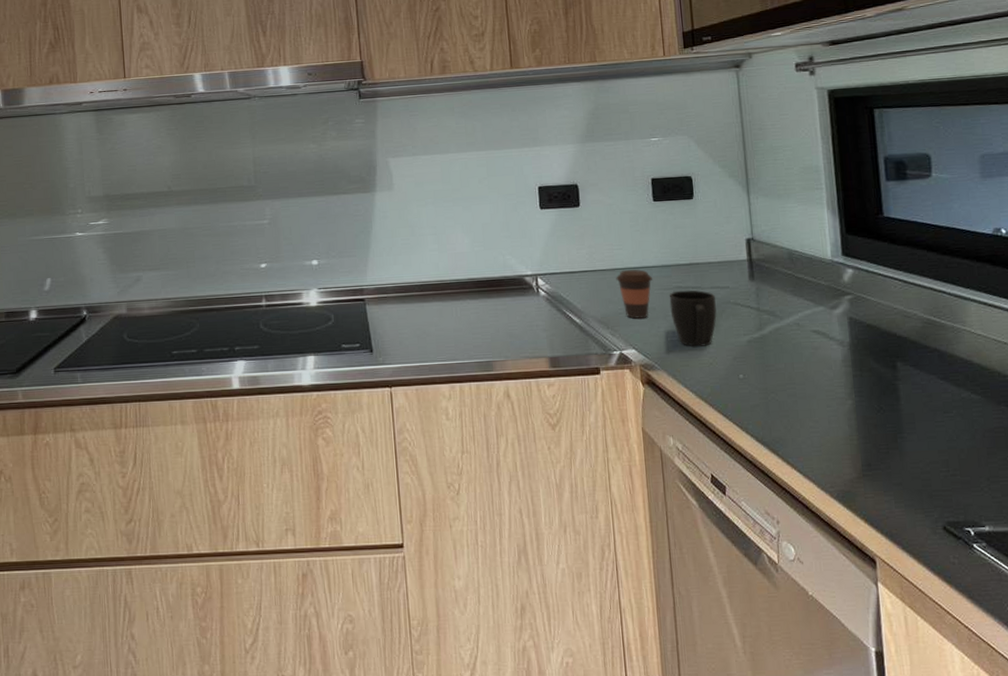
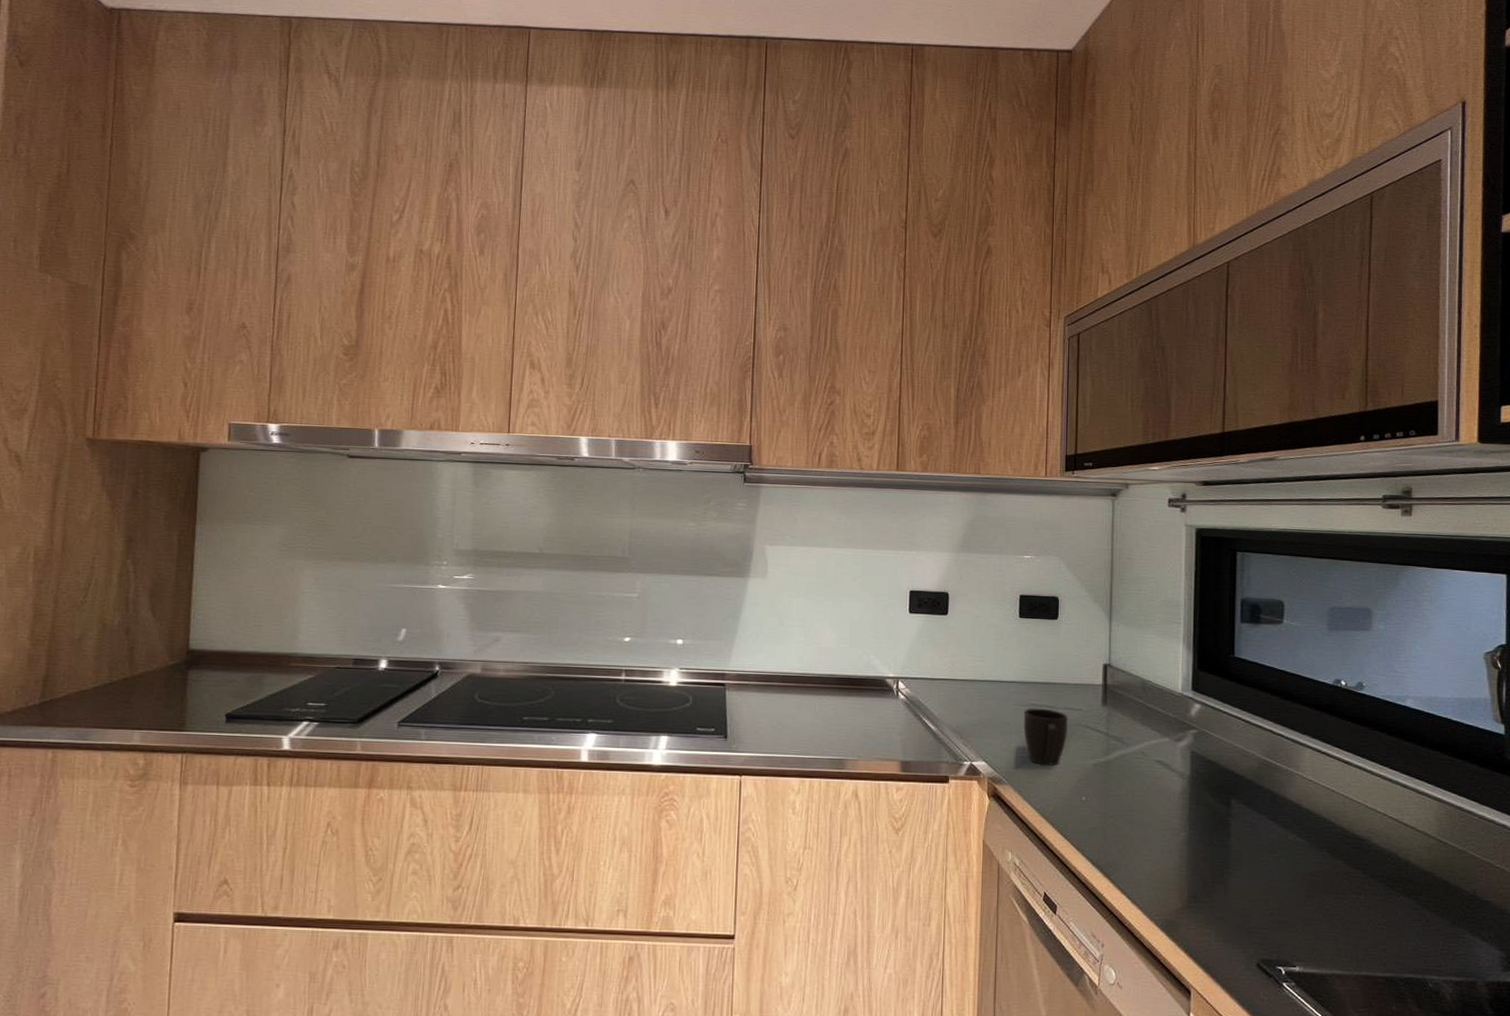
coffee cup: present [616,269,653,319] -> none [975,683,1011,732]

